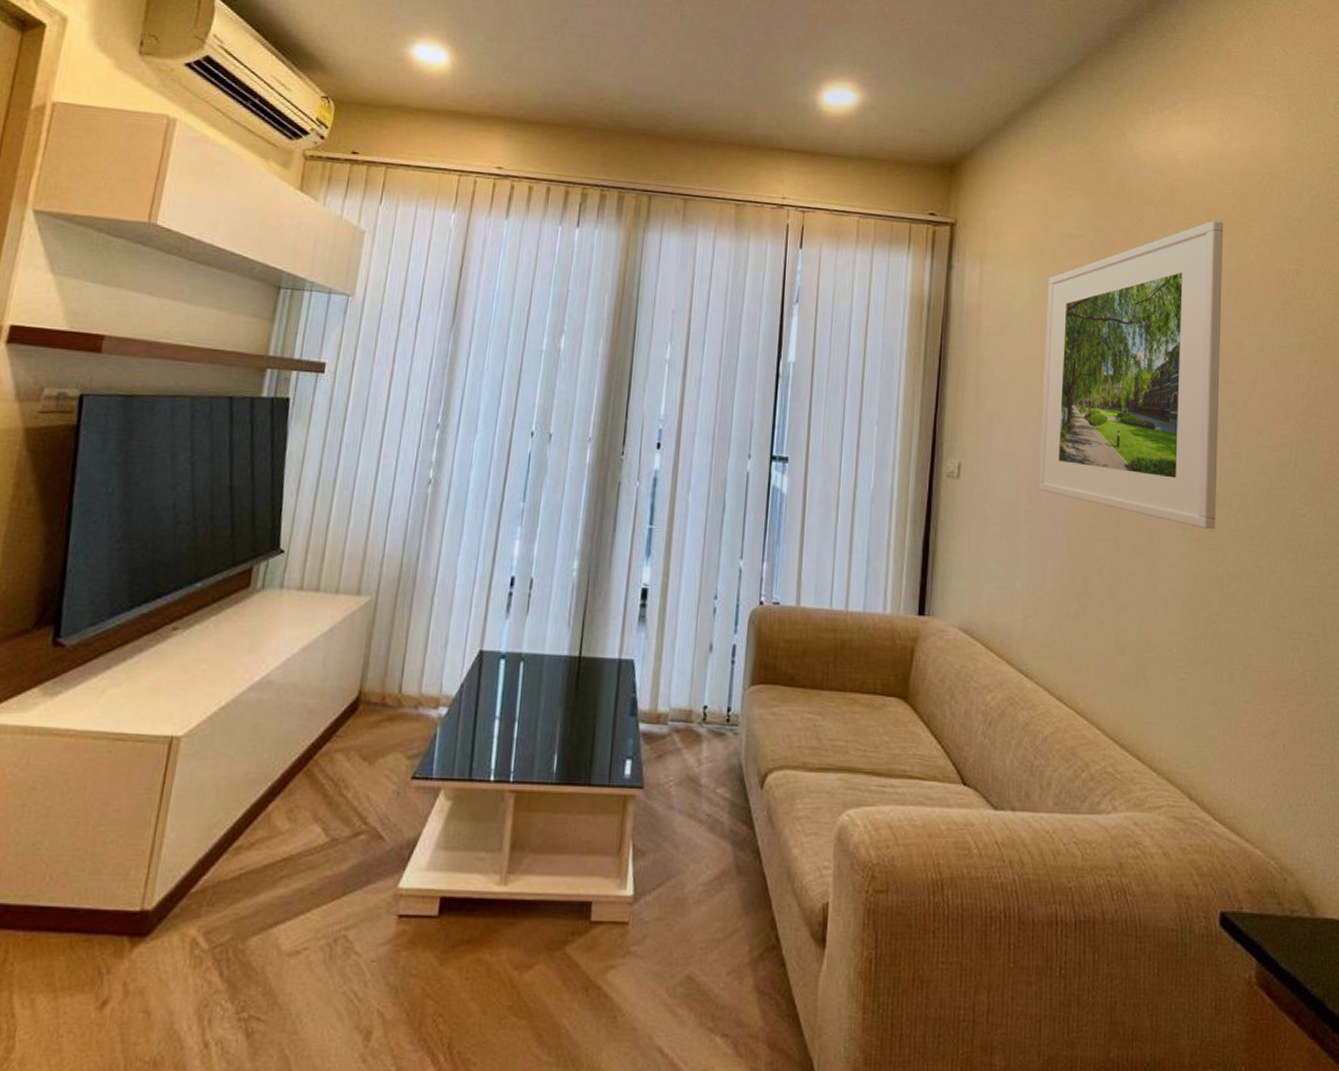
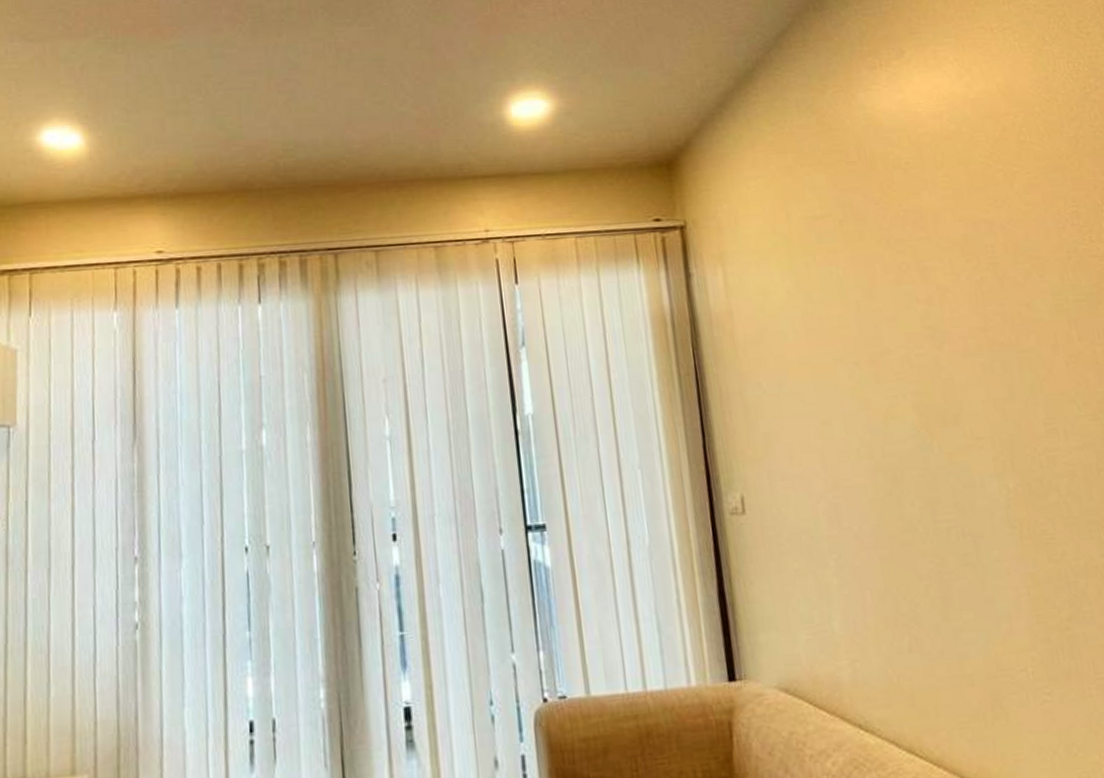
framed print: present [1038,220,1224,530] -> none [802,173,1047,523]

